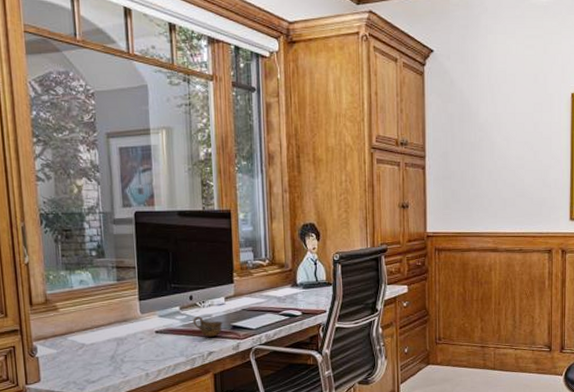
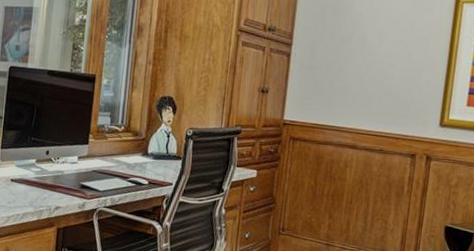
cup: present [193,316,223,337] -> none [46,171,73,193]

